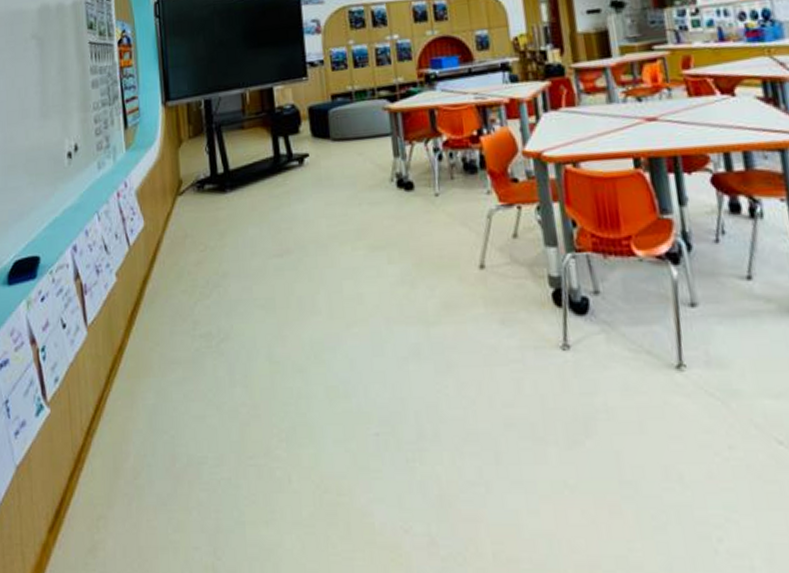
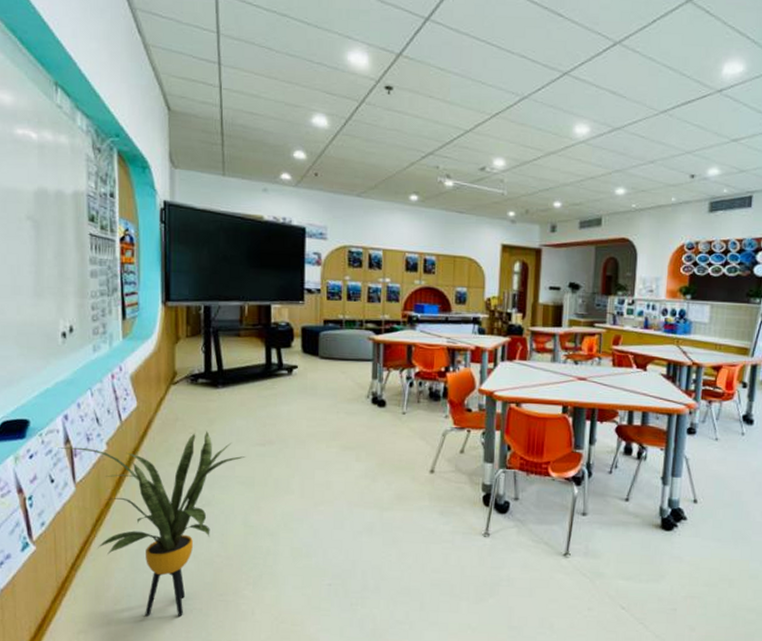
house plant: none [69,245,263,492] -> present [59,430,245,616]

